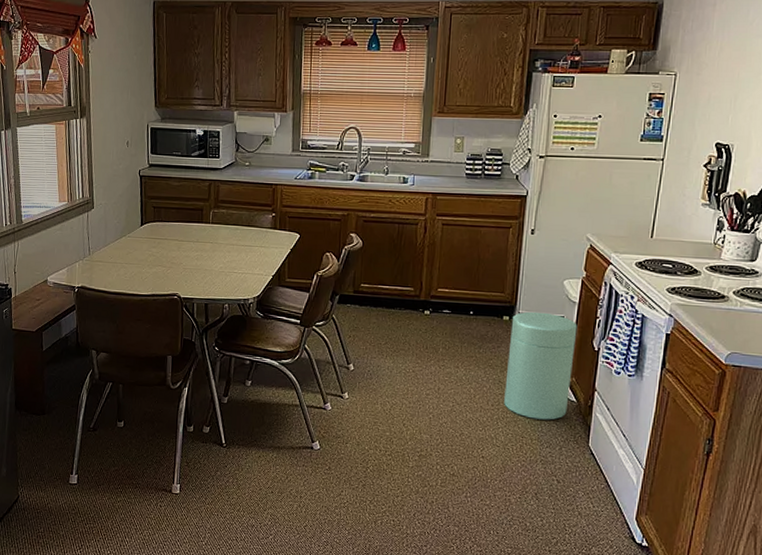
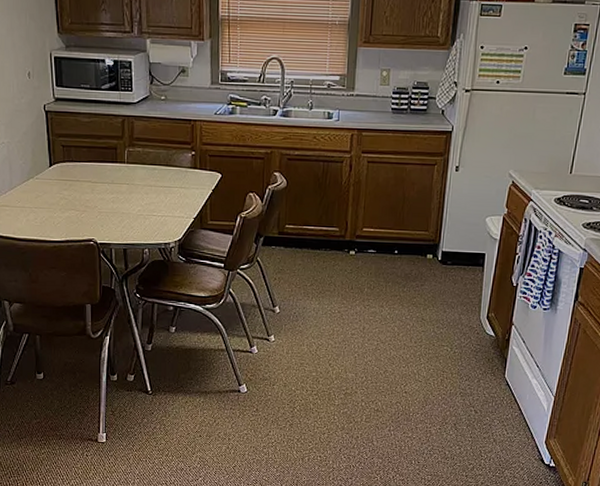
trash can: present [504,311,578,420] -> none [426,249,498,355]

